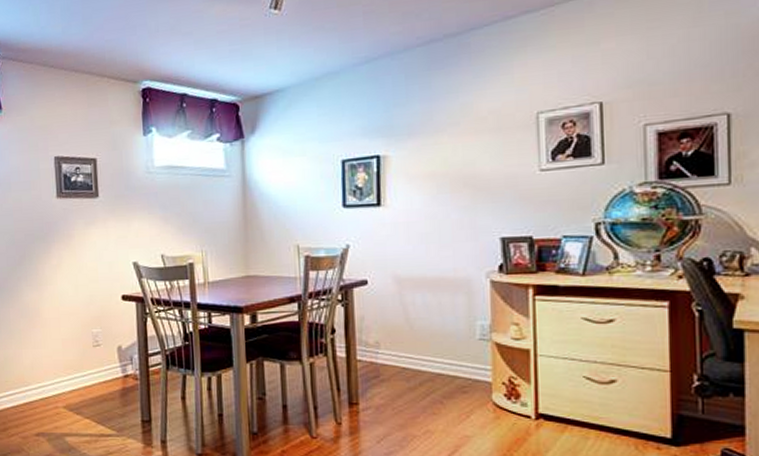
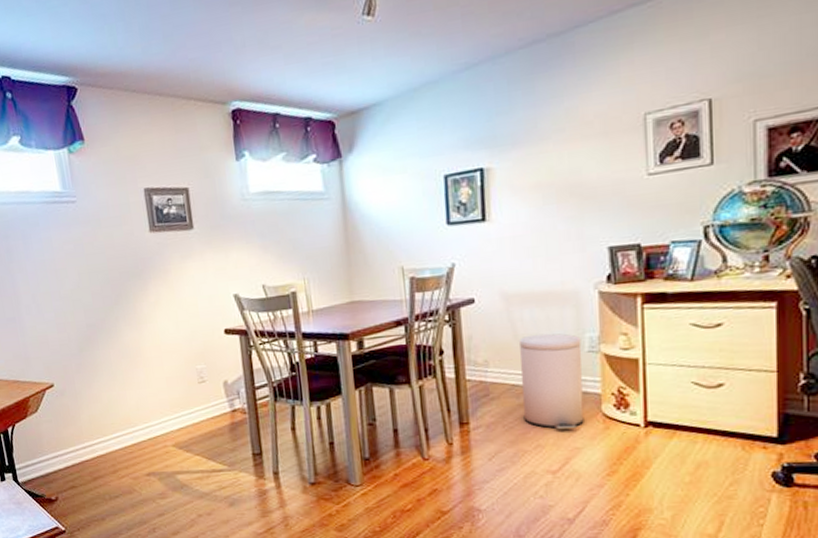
pedal bin: none [411,318,474,416] -> present [520,333,584,430]

